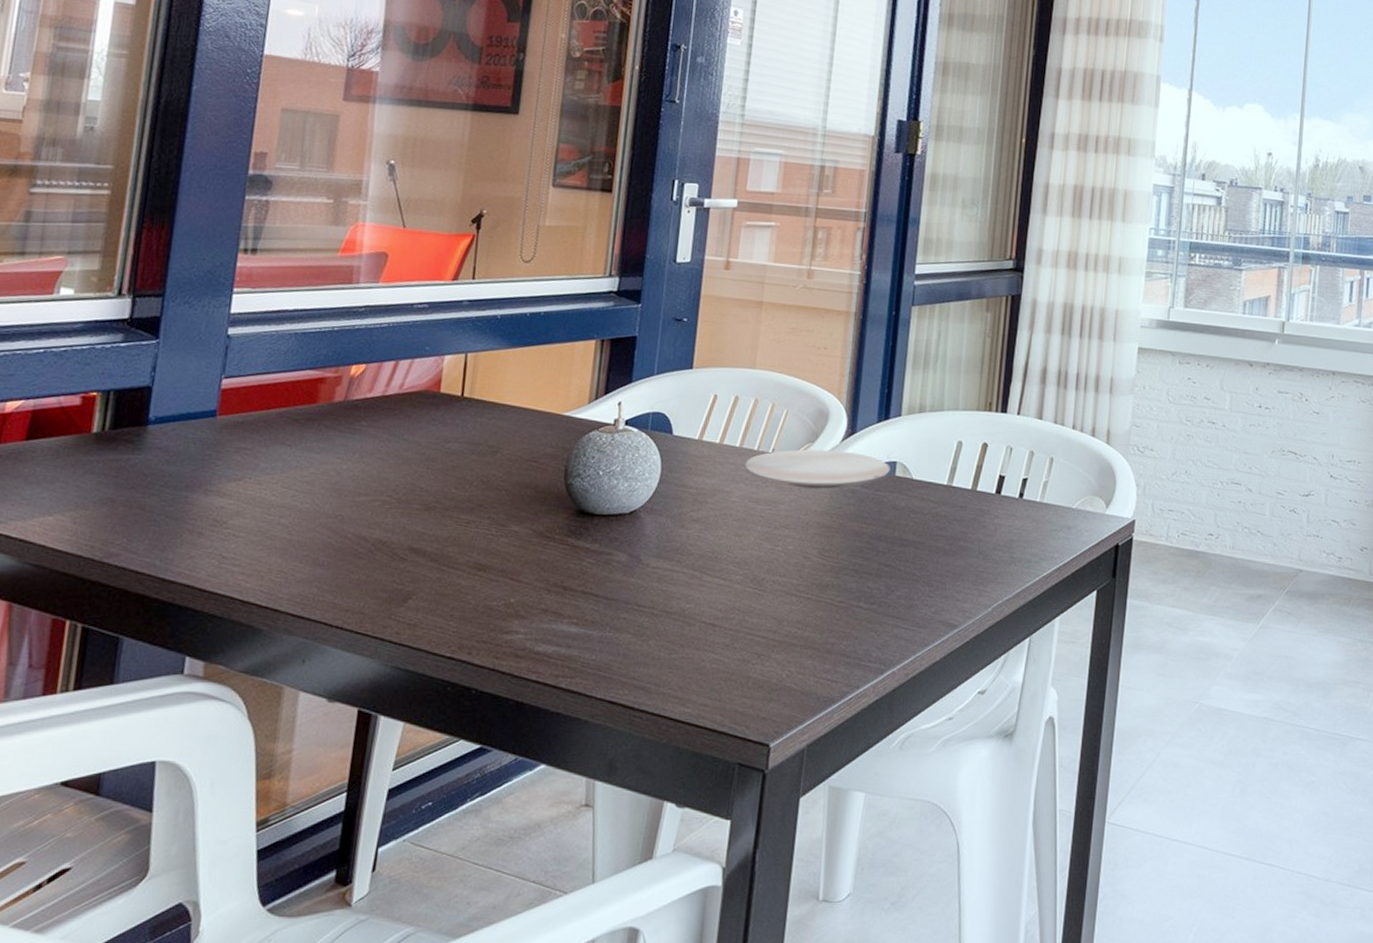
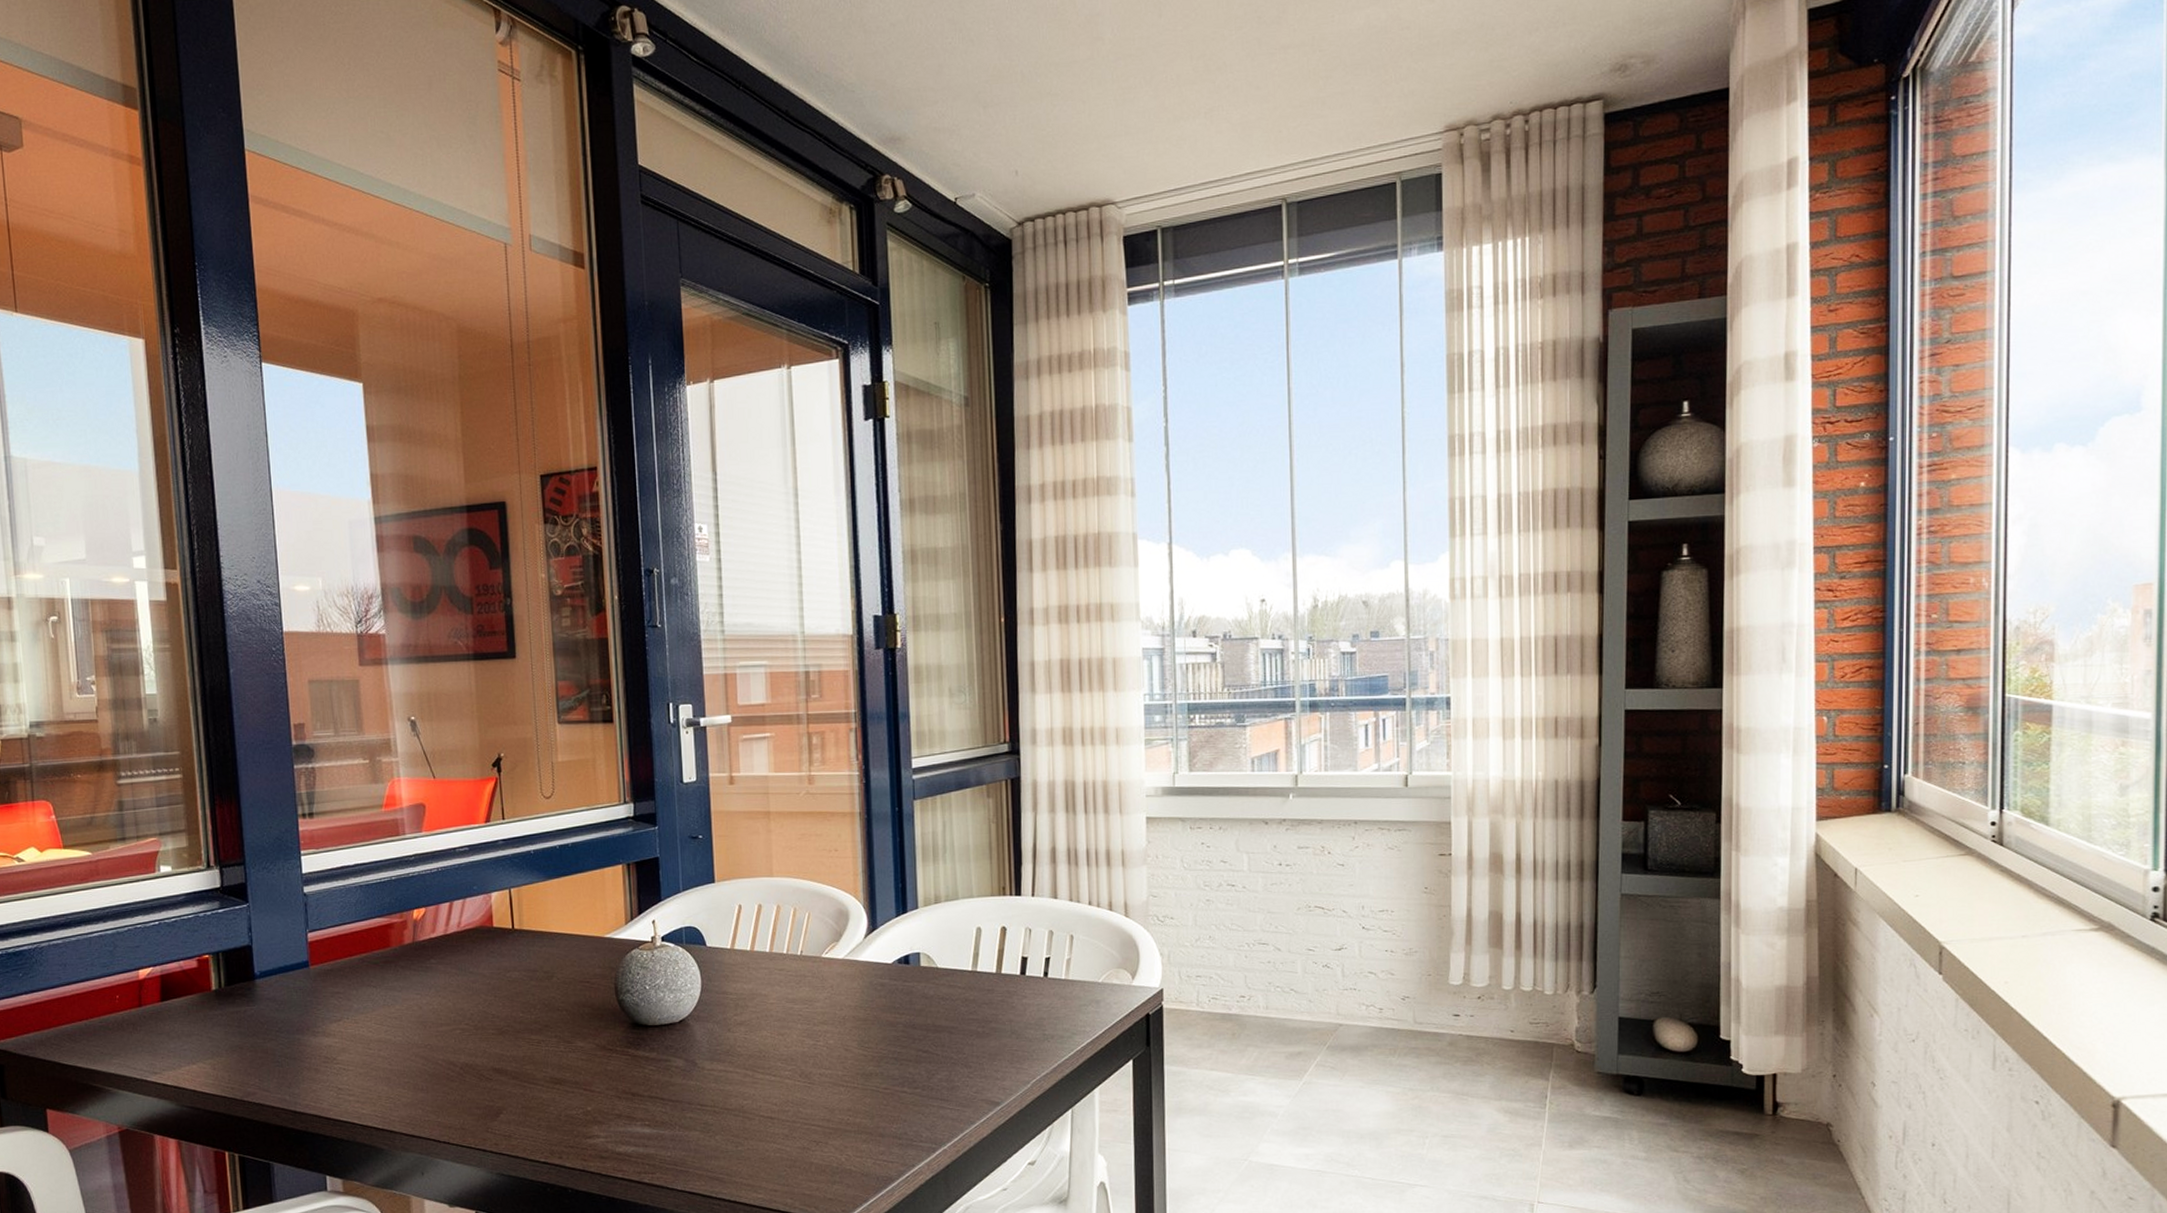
plate: present [744,449,890,489] -> none [777,947,915,985]

